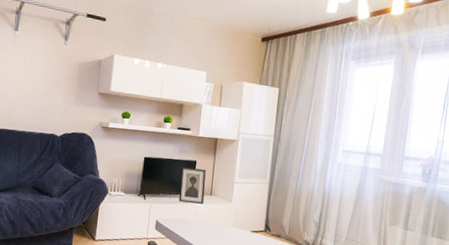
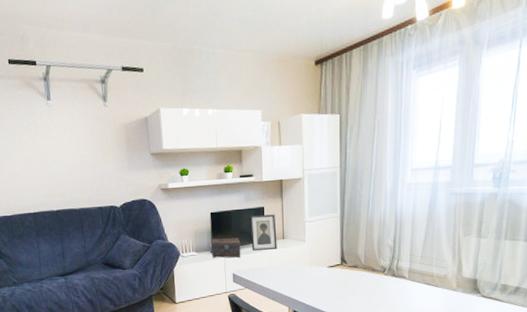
decorative box: none [138,182,169,206] -> present [210,237,241,258]

